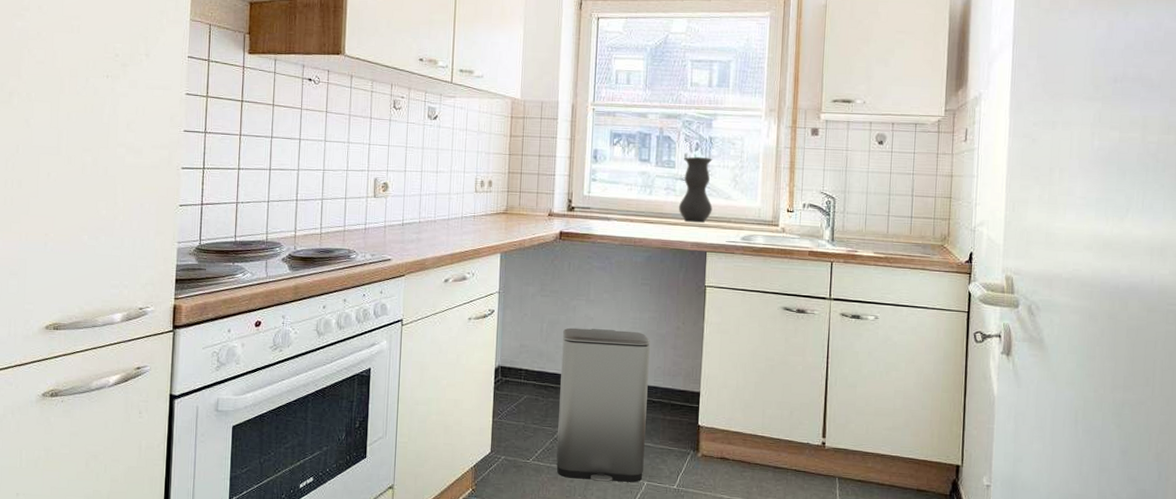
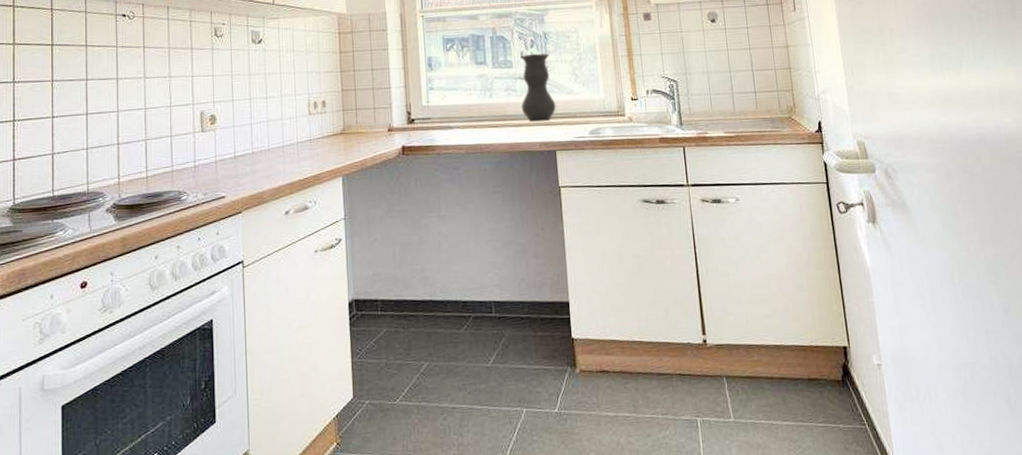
pedal bin: present [556,327,650,483] -> none [417,244,520,416]

